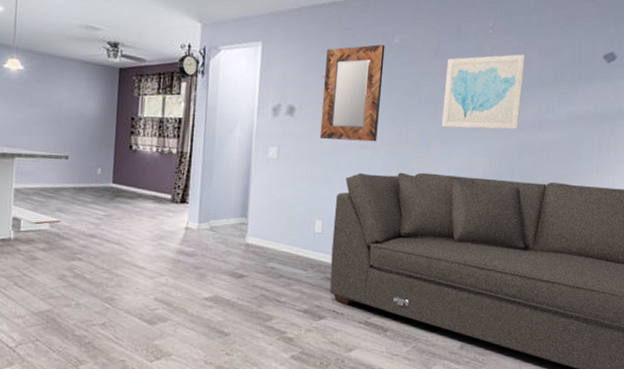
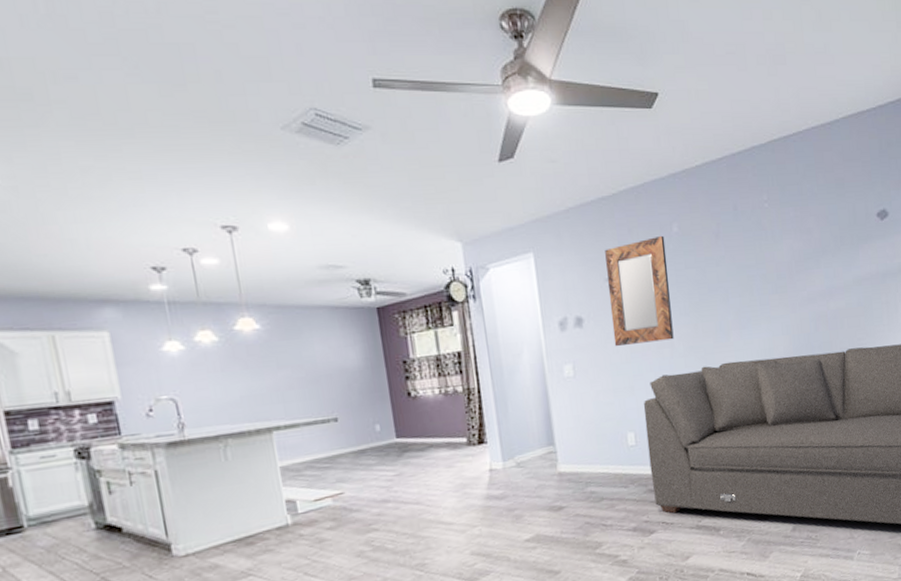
wall art: present [441,54,526,130] -> none [730,224,810,313]

